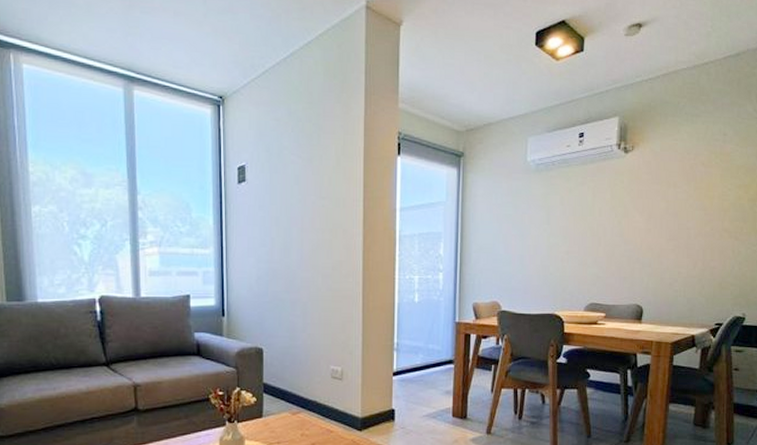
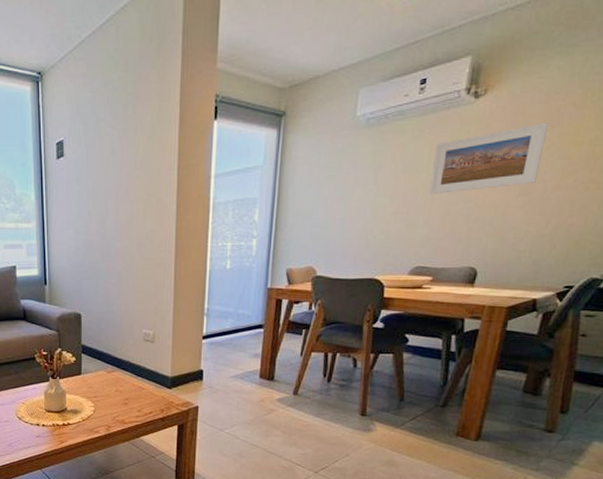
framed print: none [594,178,686,237] -> present [428,123,549,195]

